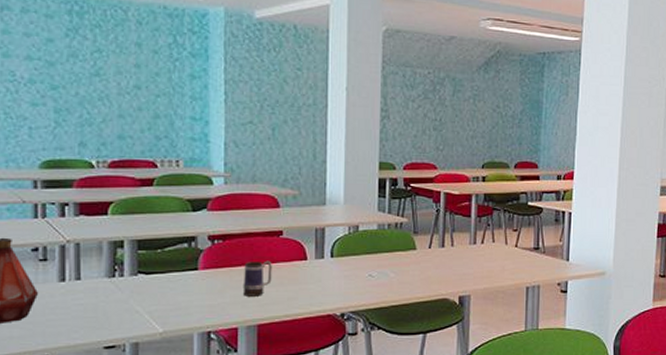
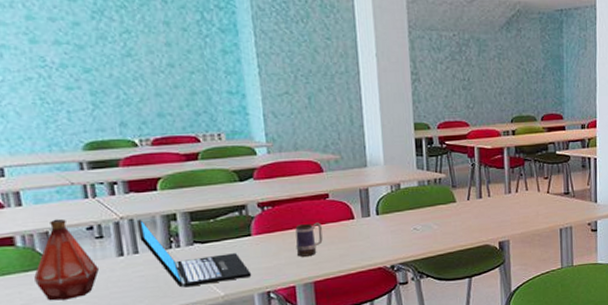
laptop: none [82,243,194,320] -> present [136,219,252,288]

